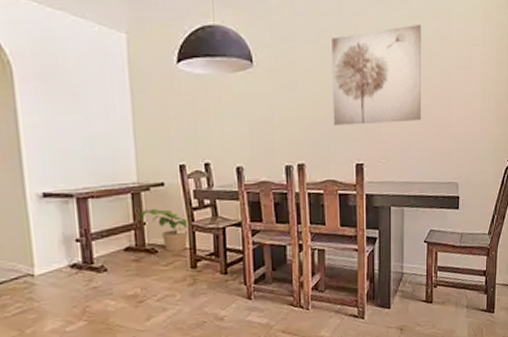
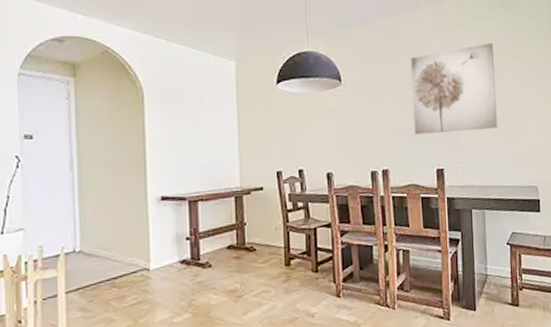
potted plant: present [140,208,190,252] -> none [242,210,285,250]

